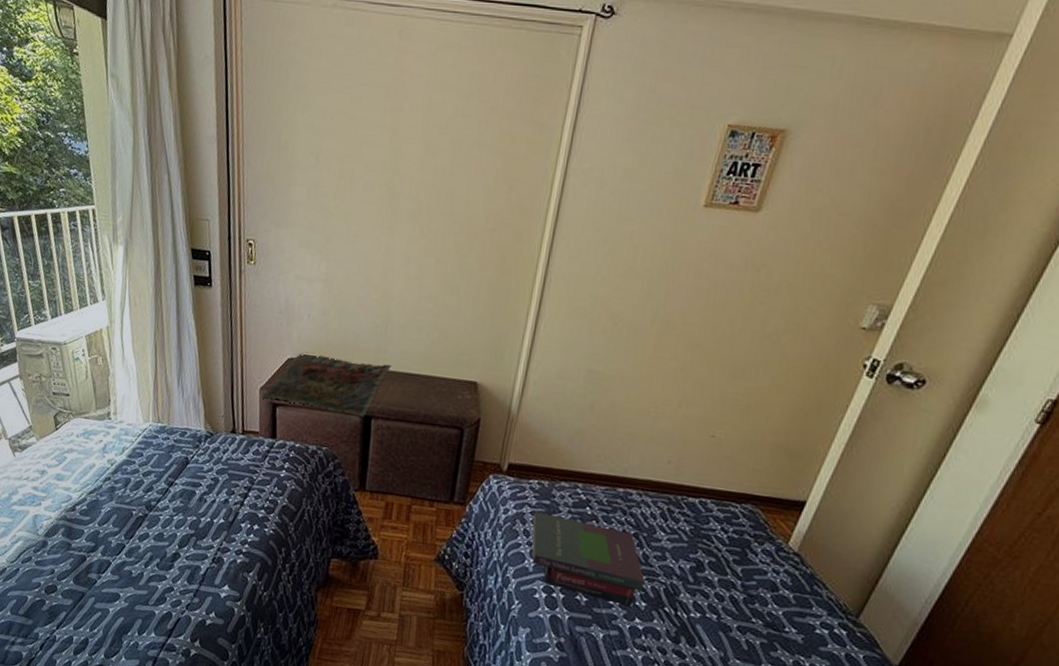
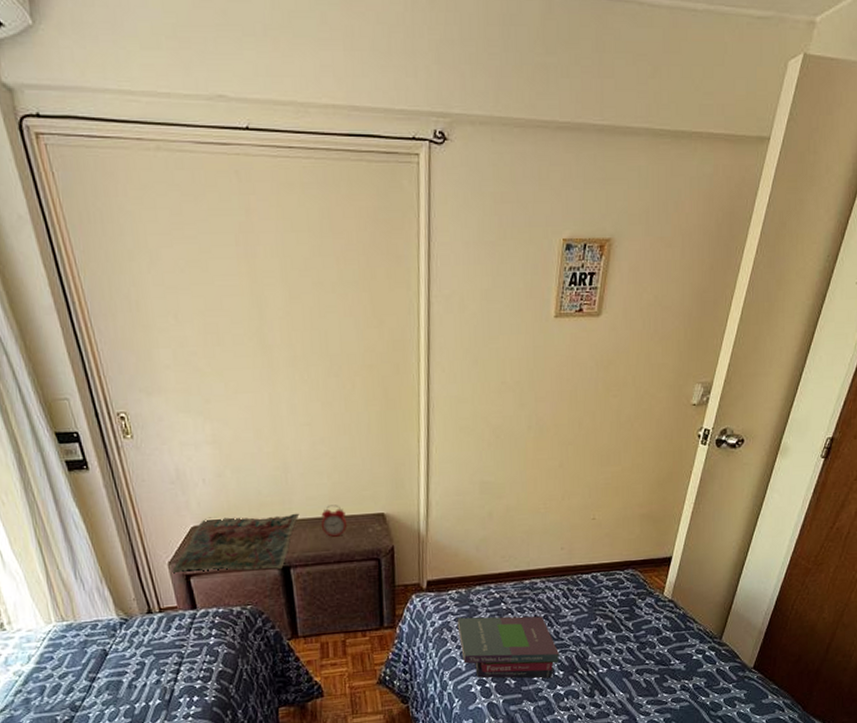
alarm clock: none [410,362,438,397] -> present [320,504,347,537]

